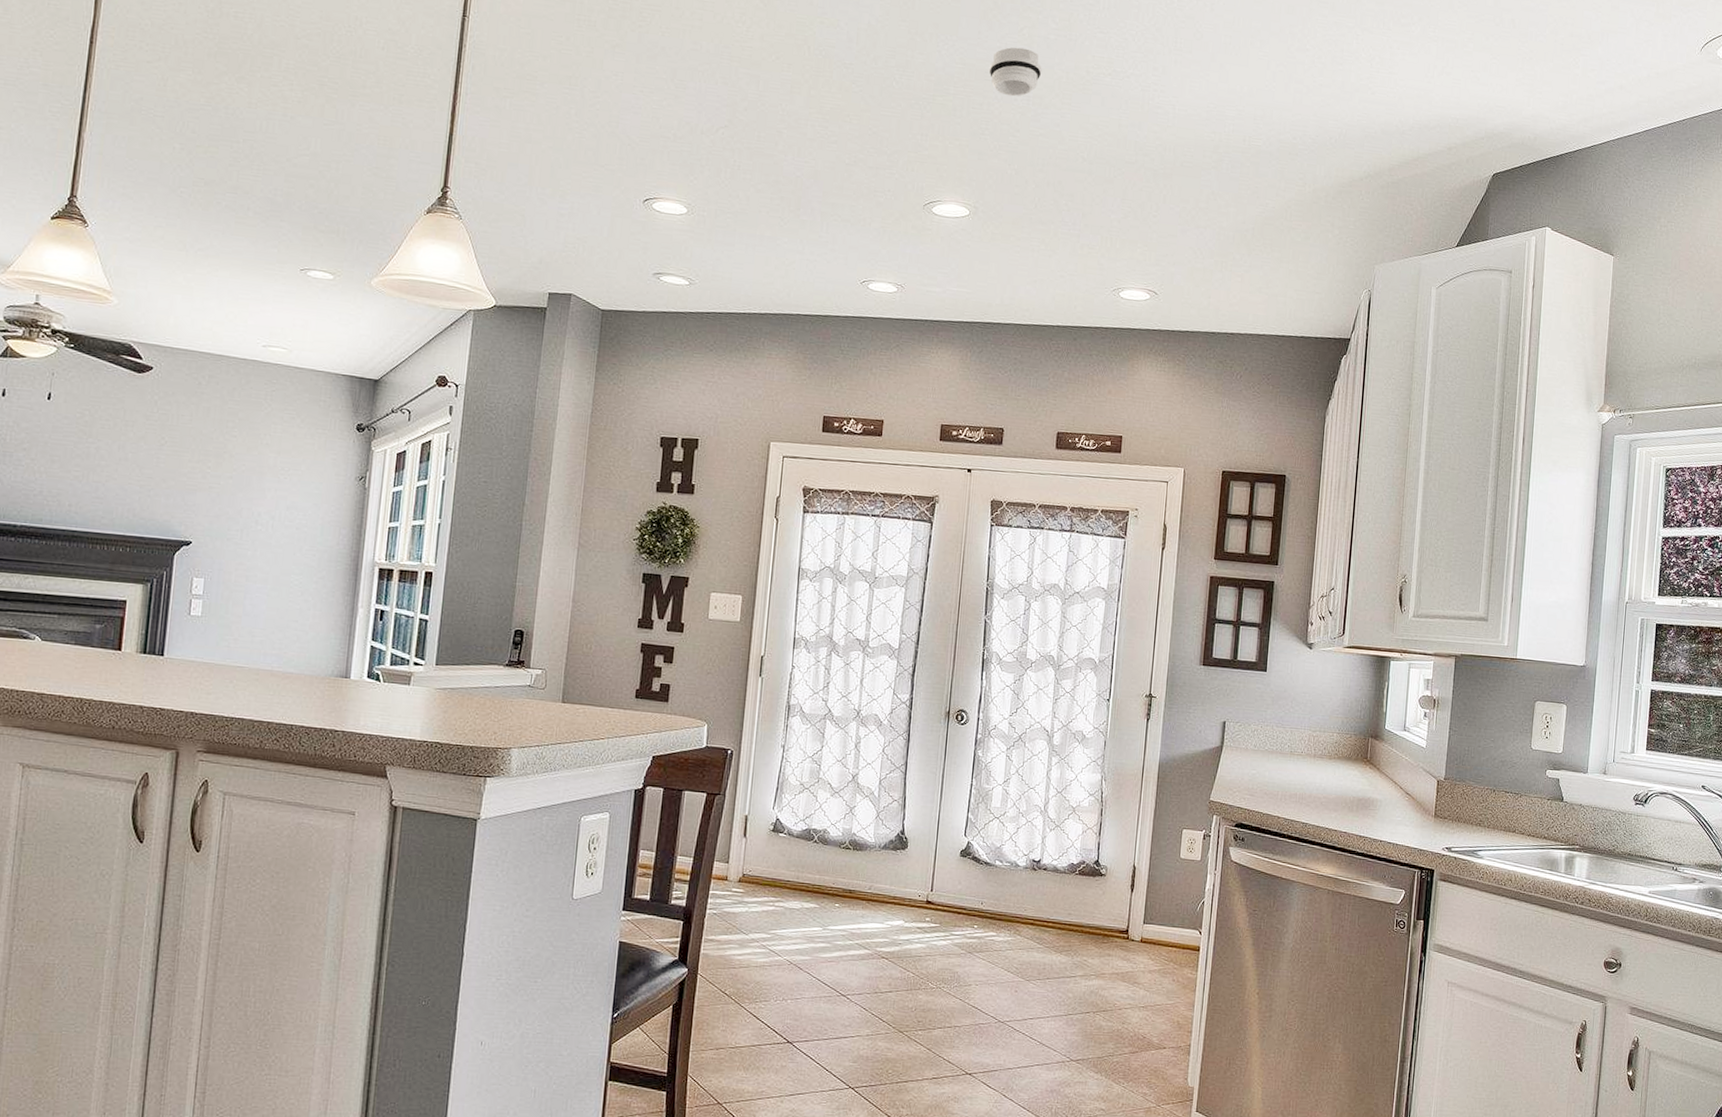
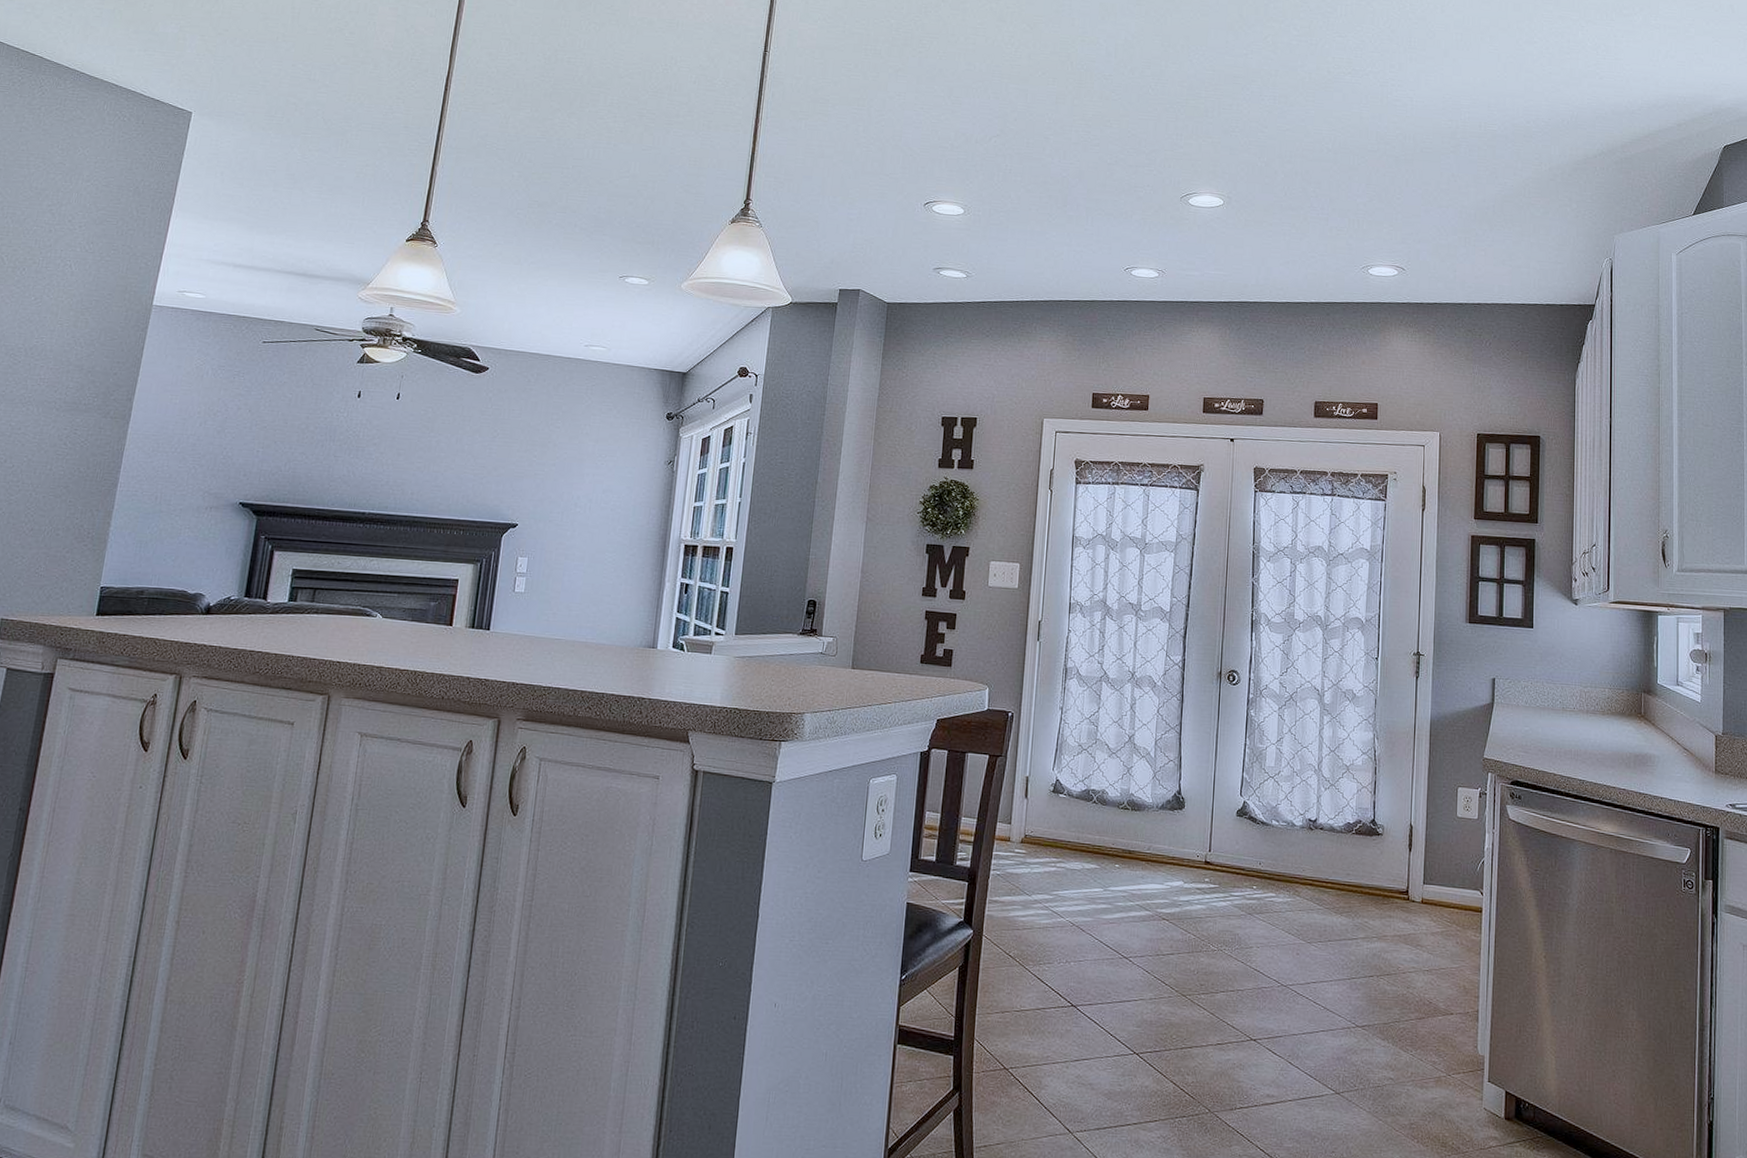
smoke detector: present [989,47,1042,97] -> none [1237,53,1286,97]

